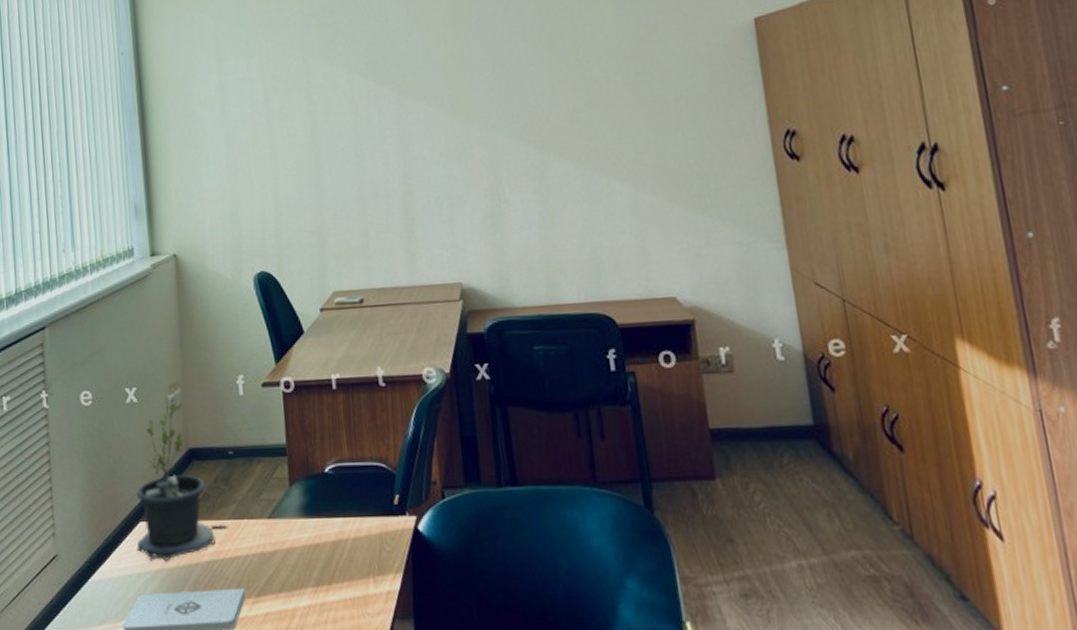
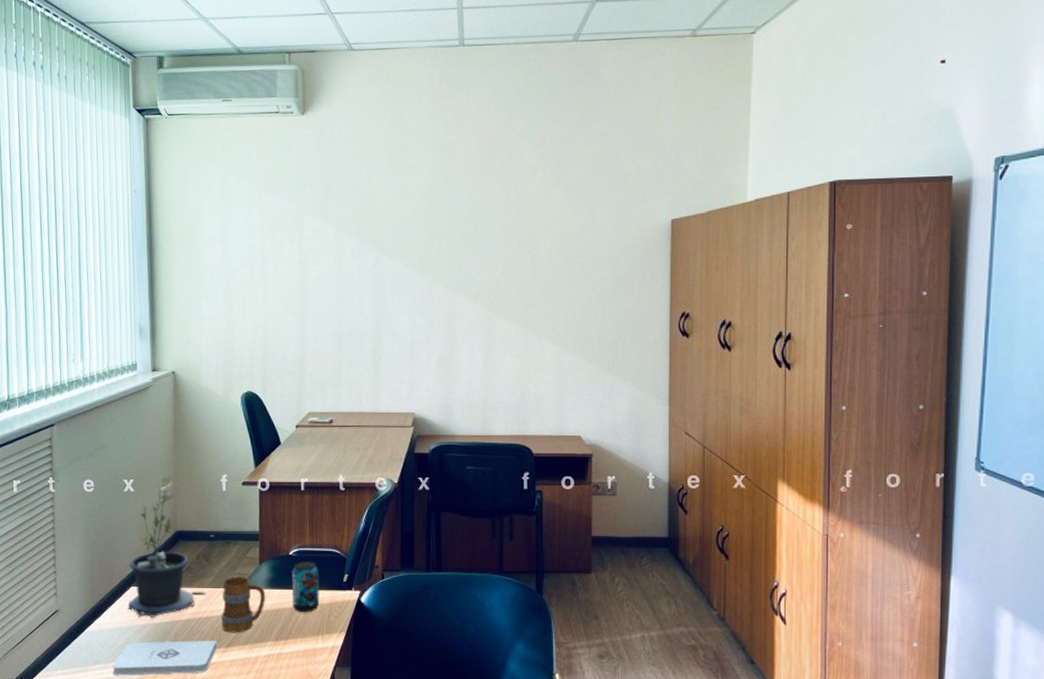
mug: none [248,503,301,578] -> present [221,576,266,633]
beverage can: none [329,479,367,548] -> present [291,561,320,613]

